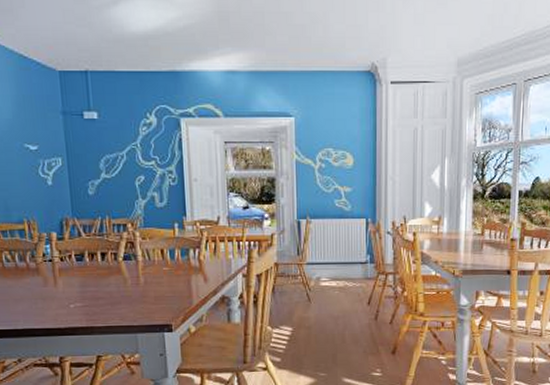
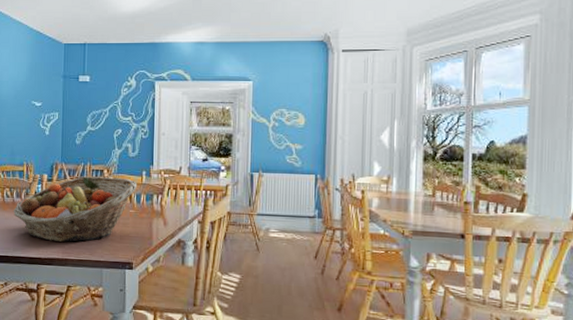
fruit basket: none [18,232,170,308] -> present [14,176,138,242]

